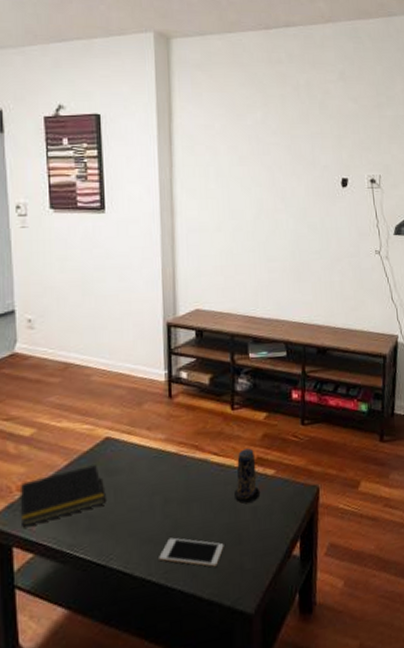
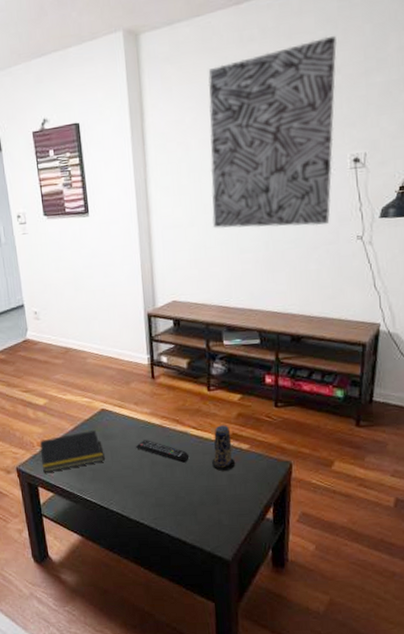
remote control: none [145,472,209,498] -> present [135,440,190,463]
cell phone: present [159,537,224,567] -> none [149,492,204,519]
wall art: none [238,70,354,239] -> present [208,35,337,229]

